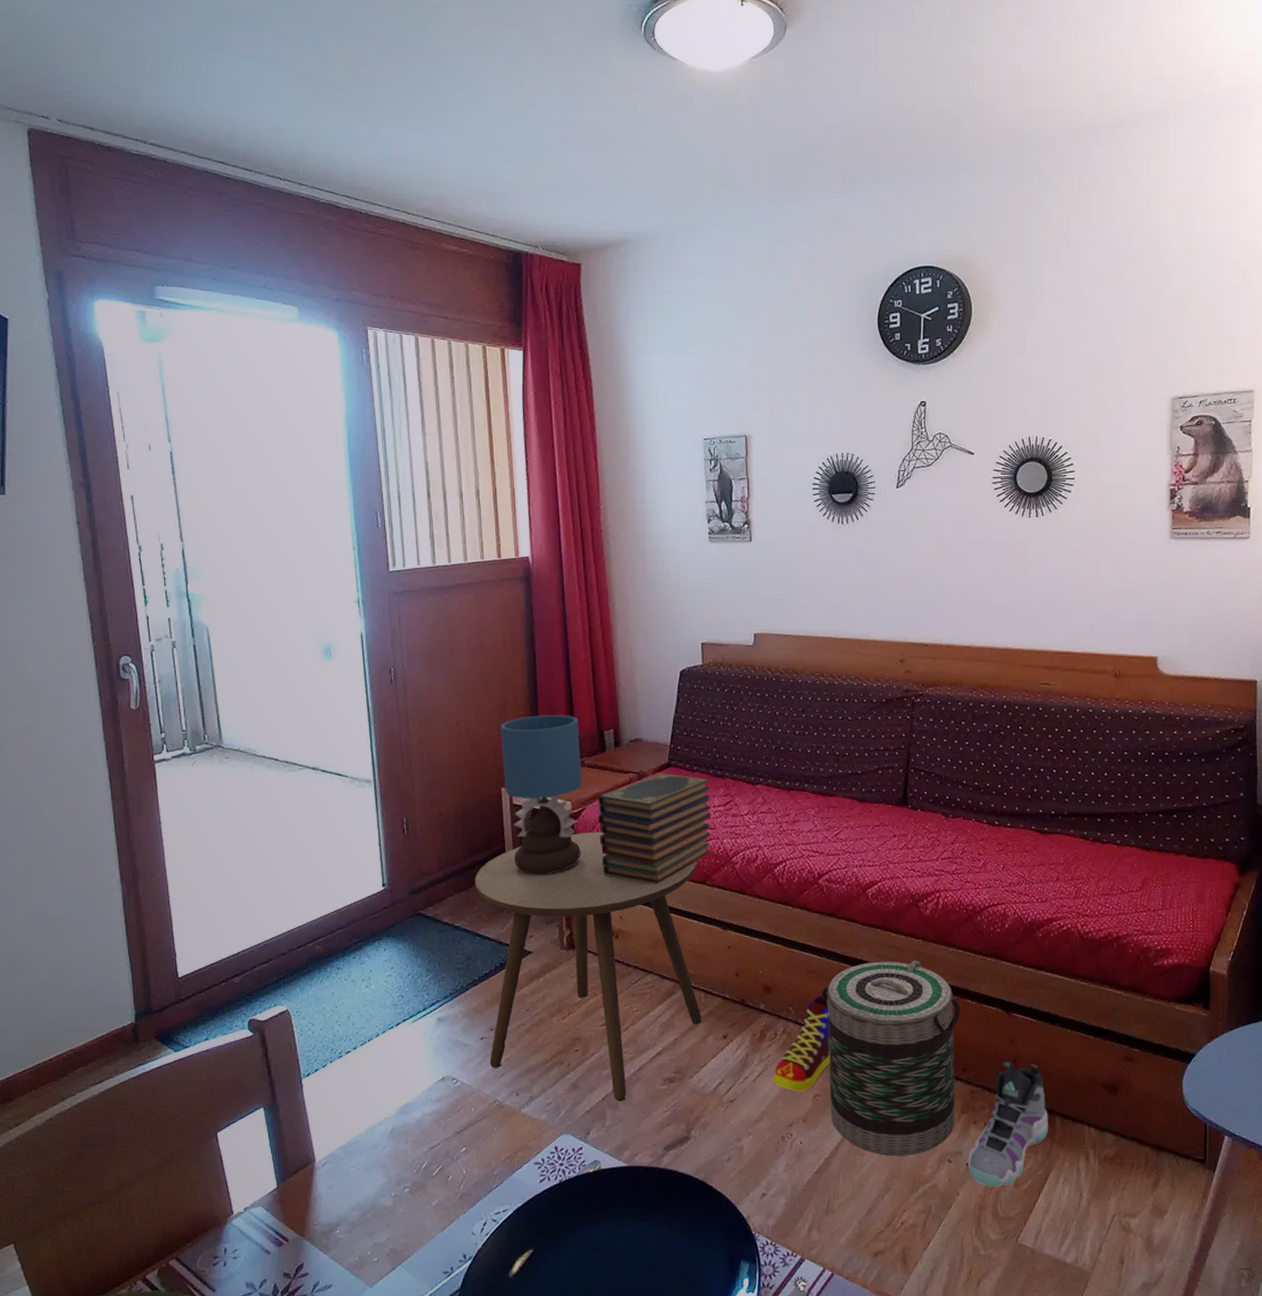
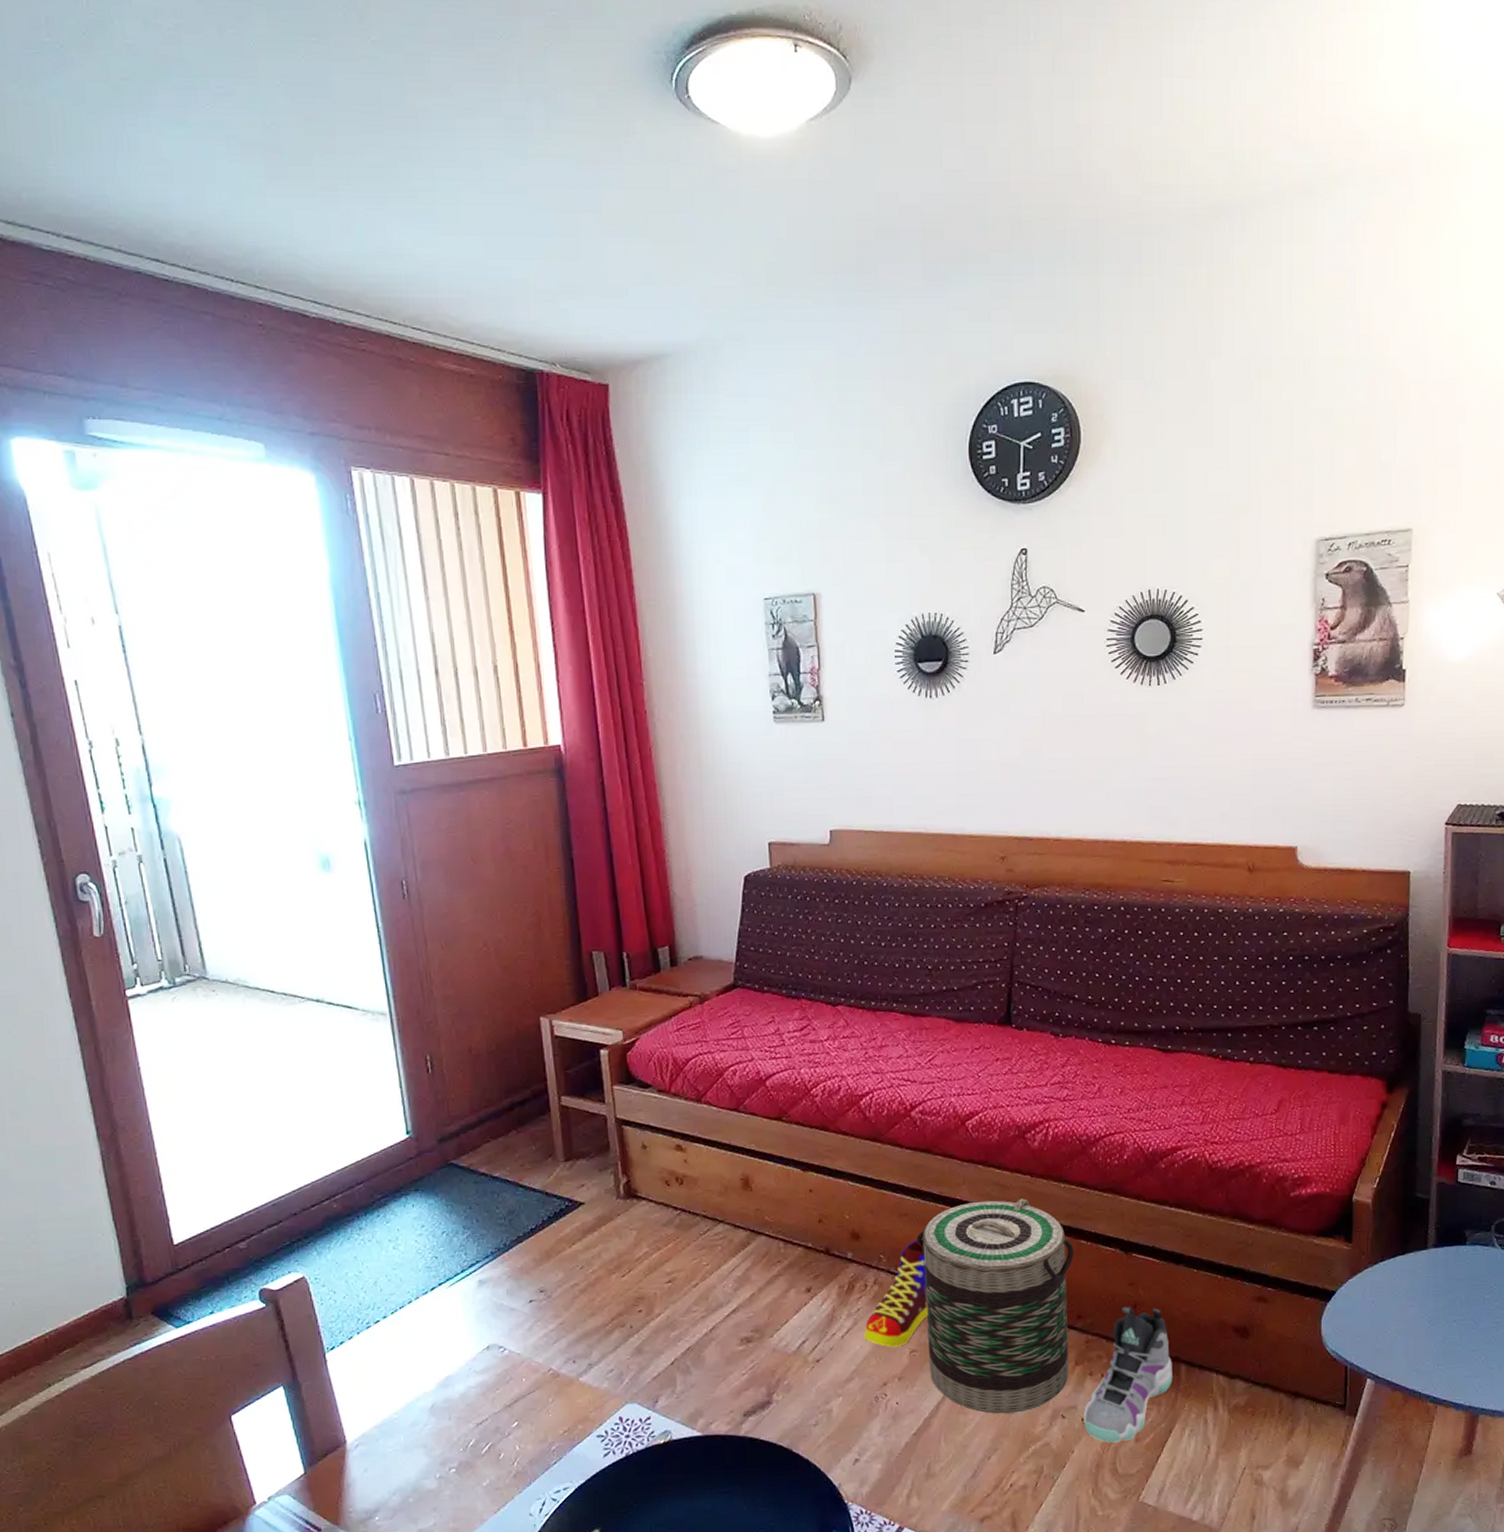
side table: present [475,831,702,1102] -> none [513,1064,782,1366]
table lamp: present [501,715,582,875] -> none [536,931,636,1115]
book stack: present [597,772,712,884] -> none [653,994,787,1122]

